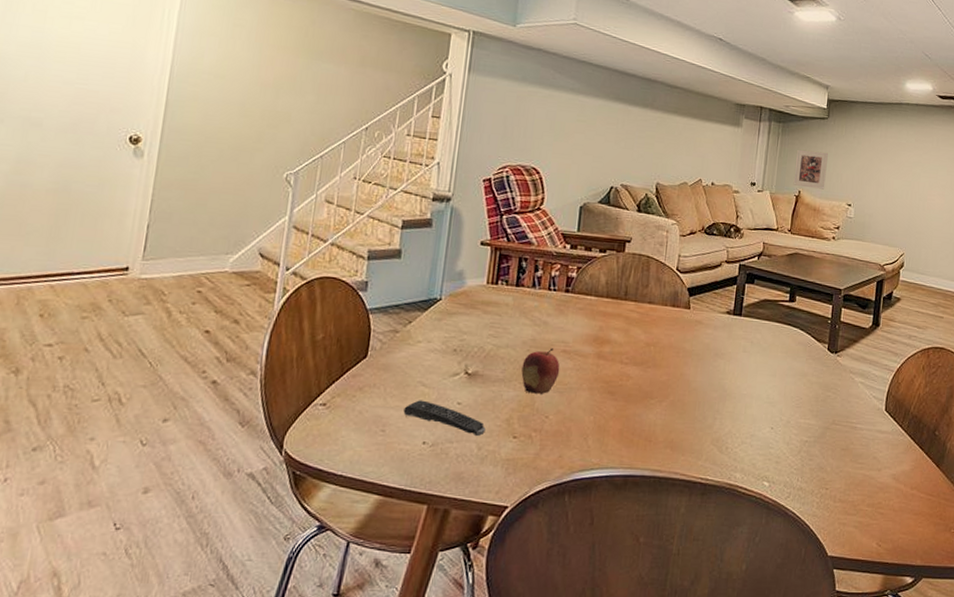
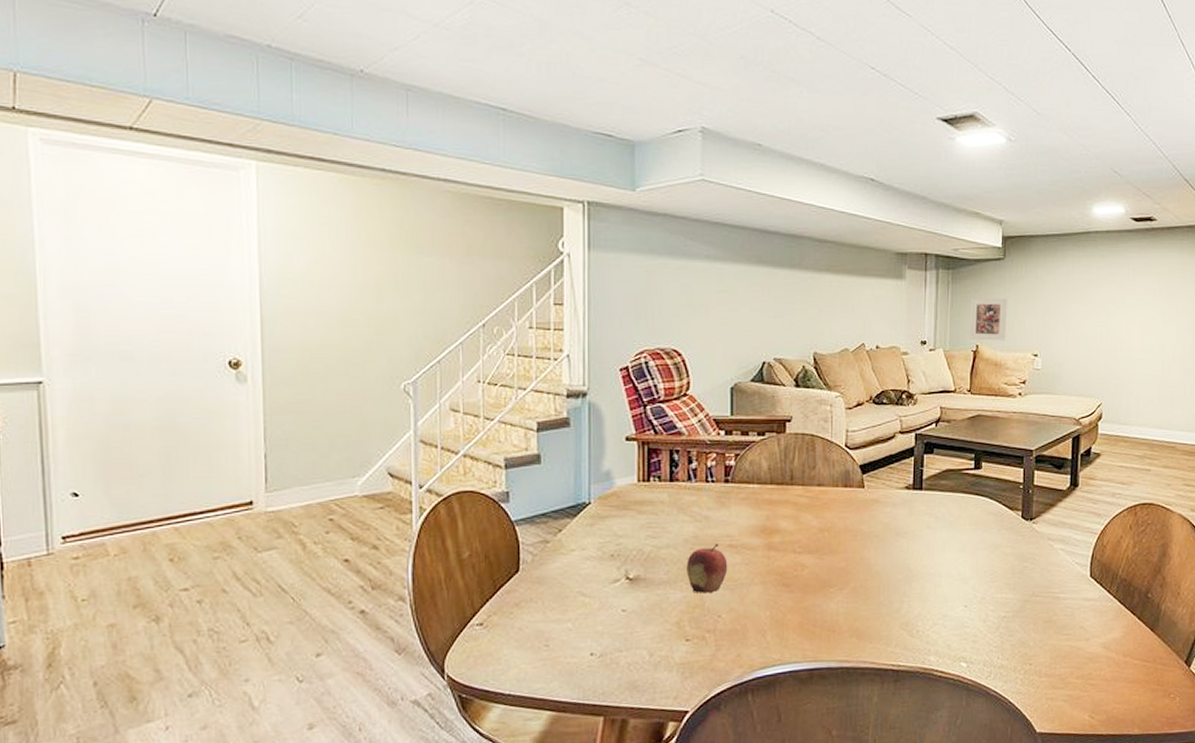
remote control: present [403,400,486,436] -> none [565,610,655,642]

